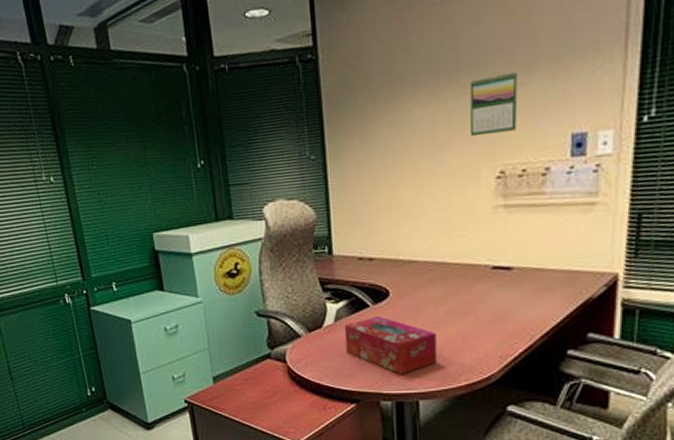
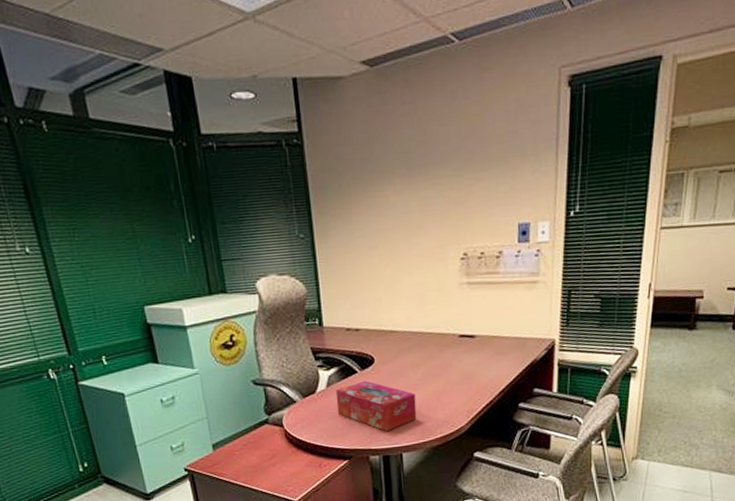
calendar: present [469,72,518,137] -> none [437,168,476,223]

